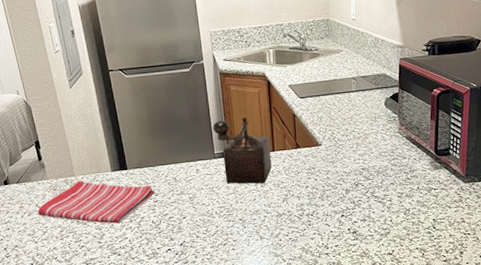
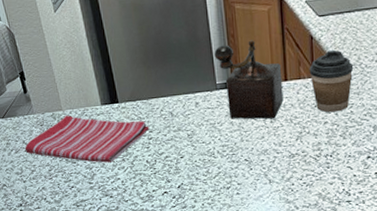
coffee cup: none [292,126,329,178] -> present [309,50,354,113]

